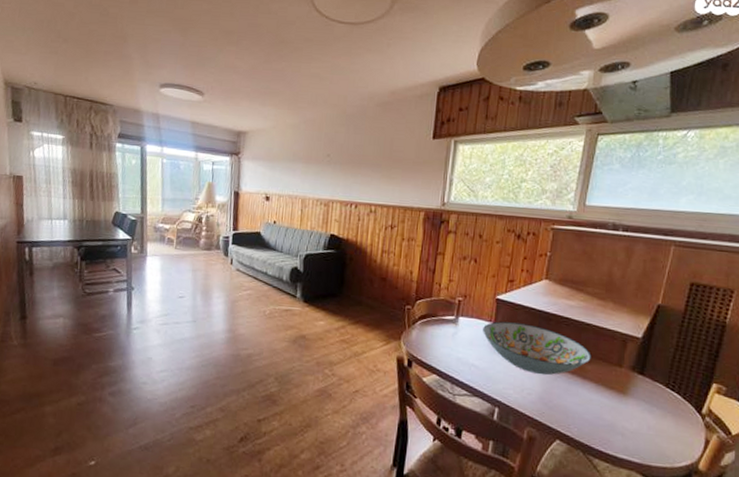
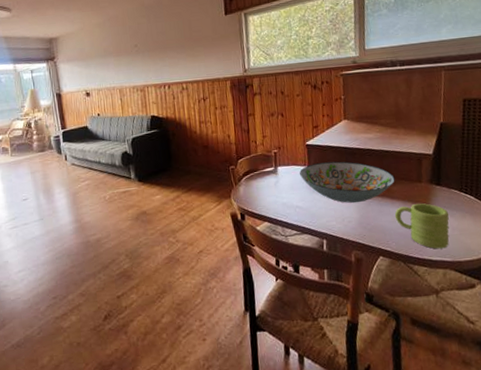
mug: none [582,390,646,447] -> present [394,203,449,249]

